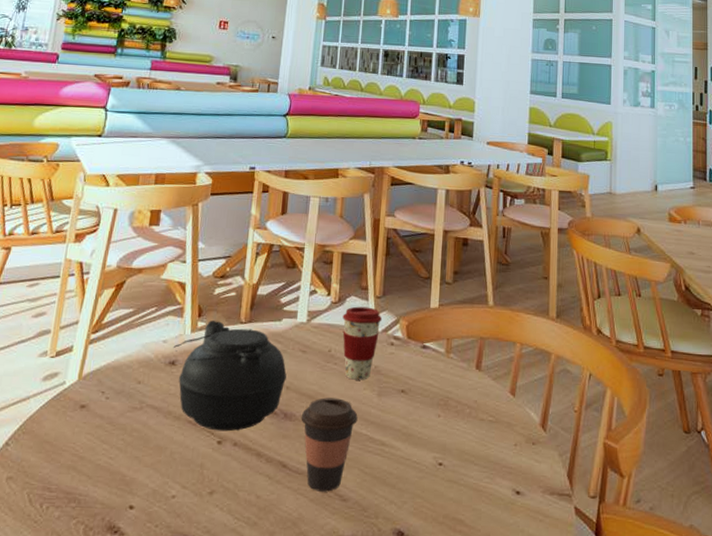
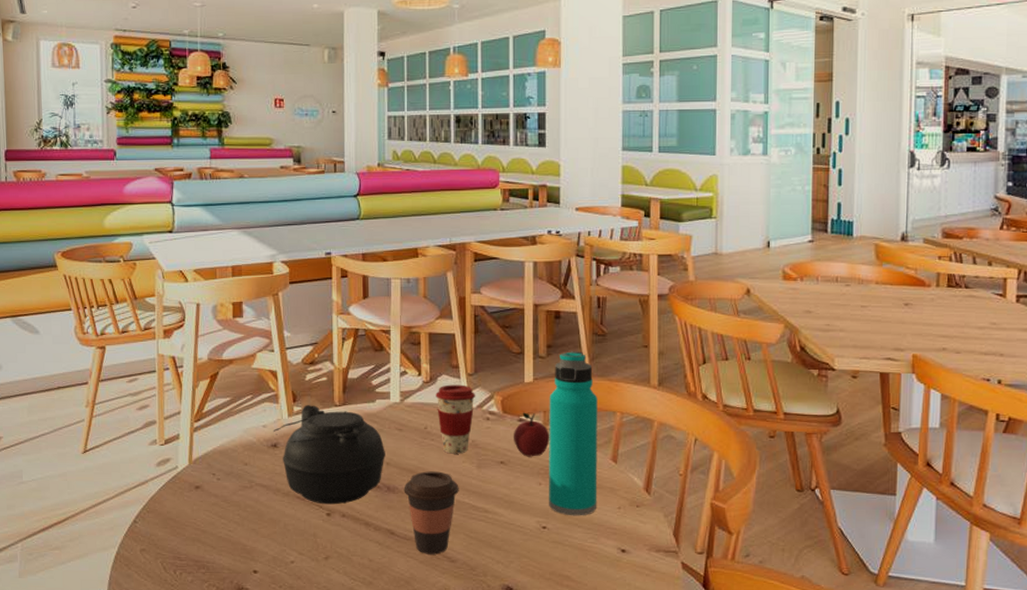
apple: none [416,338,452,387] -> present [514,412,550,457]
water bottle: none [446,279,499,453] -> present [549,351,598,516]

